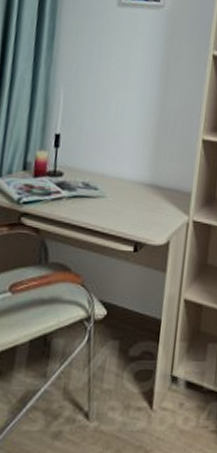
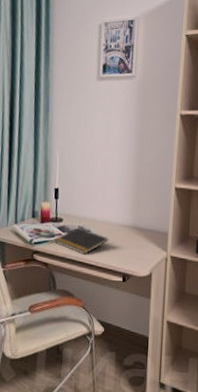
notepad: none [50,183,120,218] -> present [54,227,109,255]

